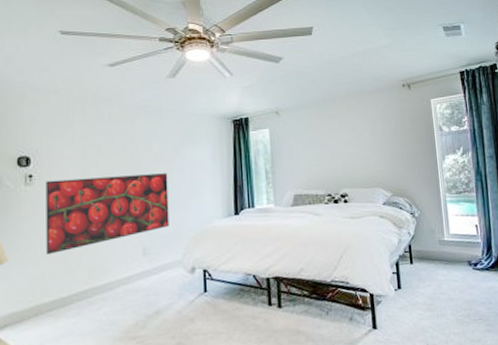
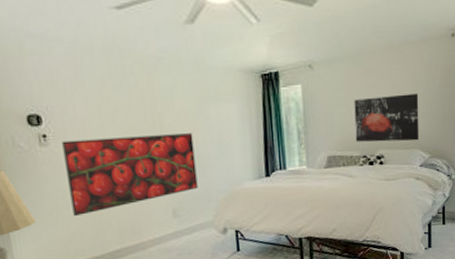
wall art: none [317,136,381,181] -> present [354,93,419,142]

